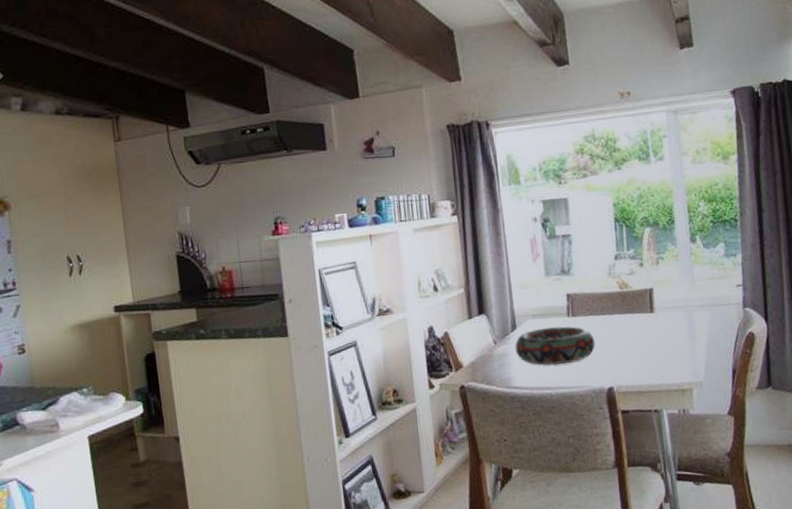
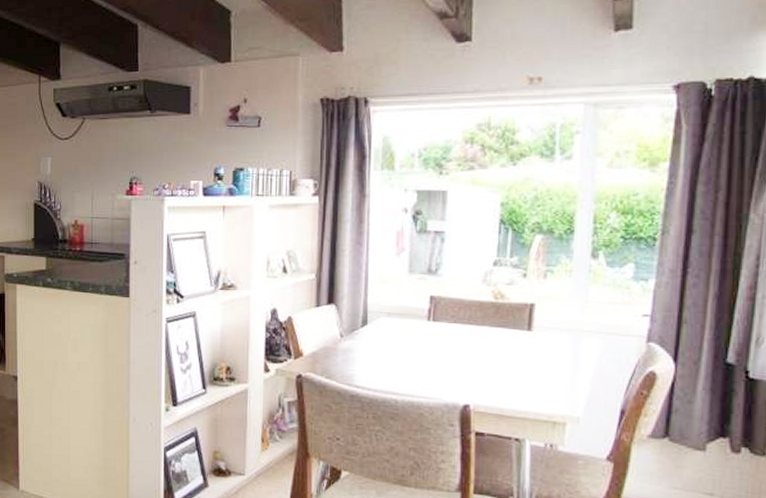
decorative bowl: present [515,326,595,365] -> none [363,329,456,370]

